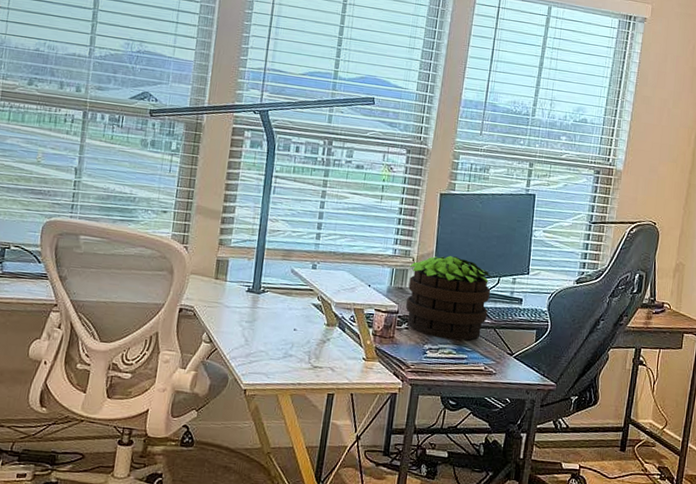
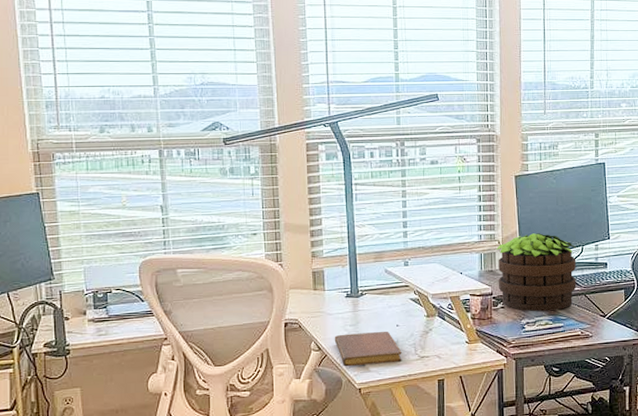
notebook: none [227,329,295,368] -> present [334,331,402,367]

